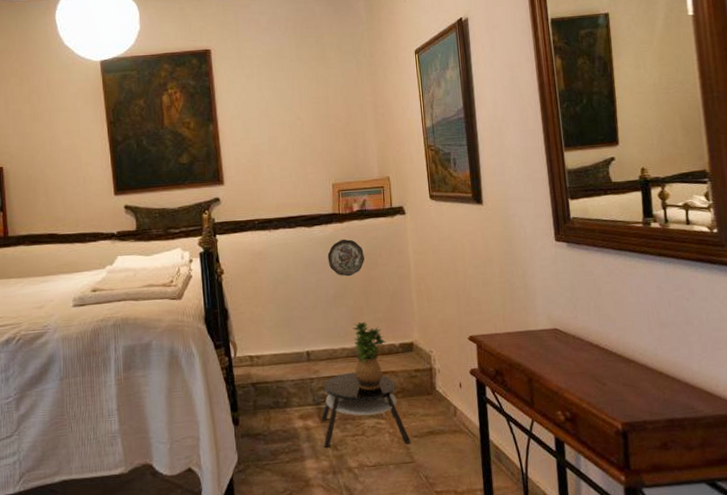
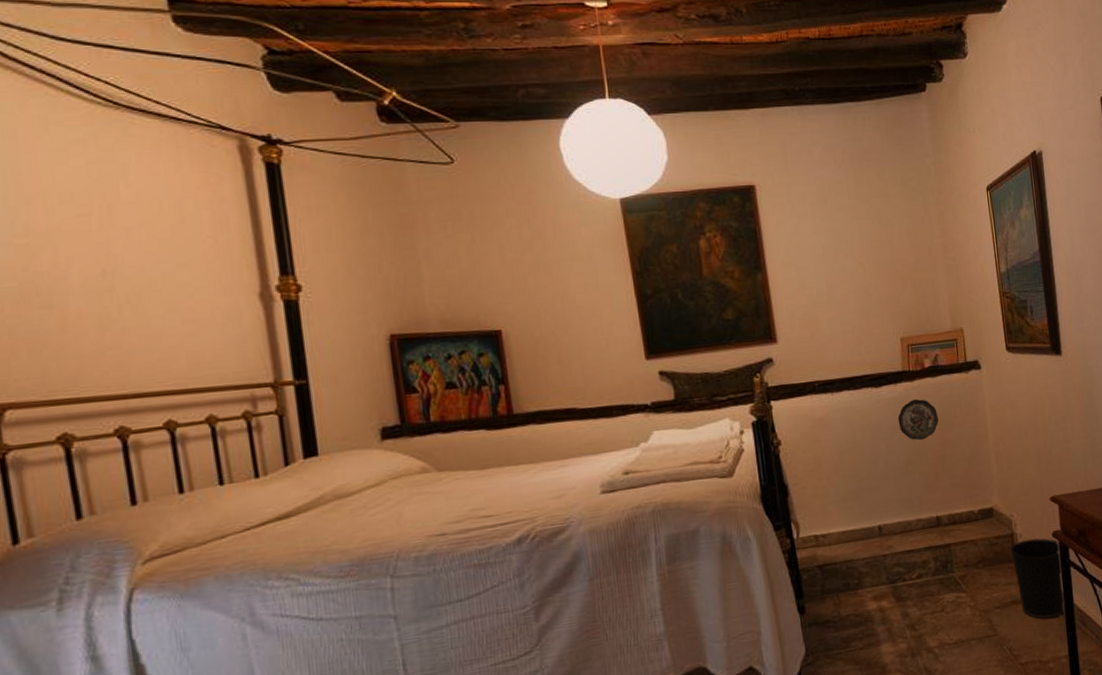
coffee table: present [321,373,411,447] -> none [896,545,993,629]
potted plant: present [352,321,387,390] -> none [928,488,965,562]
wastebasket: none [428,374,482,452] -> present [1009,538,1066,620]

